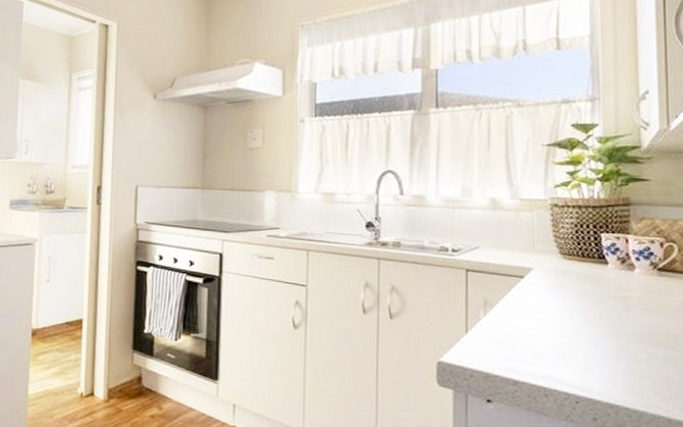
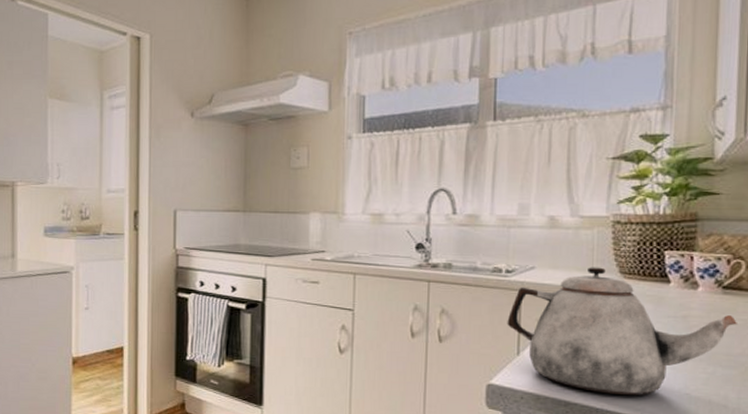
teapot: none [454,247,674,376] -> present [507,267,737,396]

